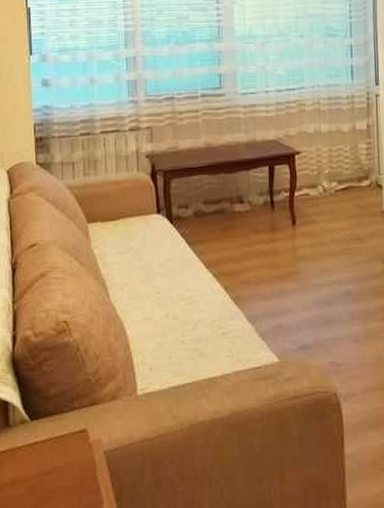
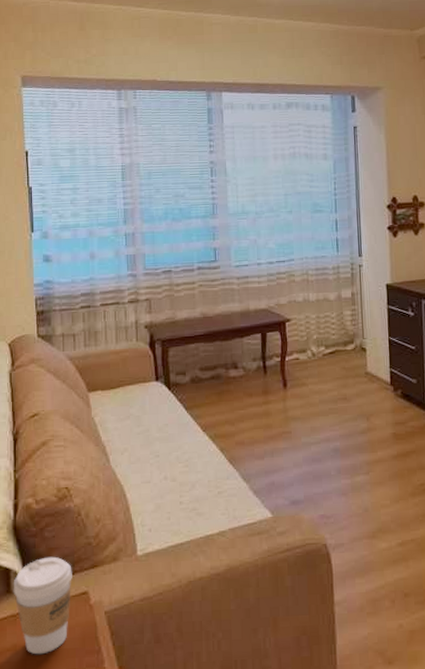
coffee cup: none [11,391,71,491] -> present [13,556,72,655]

